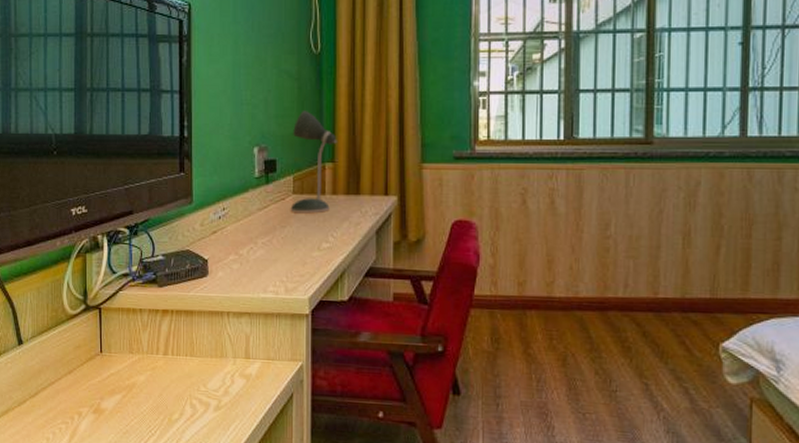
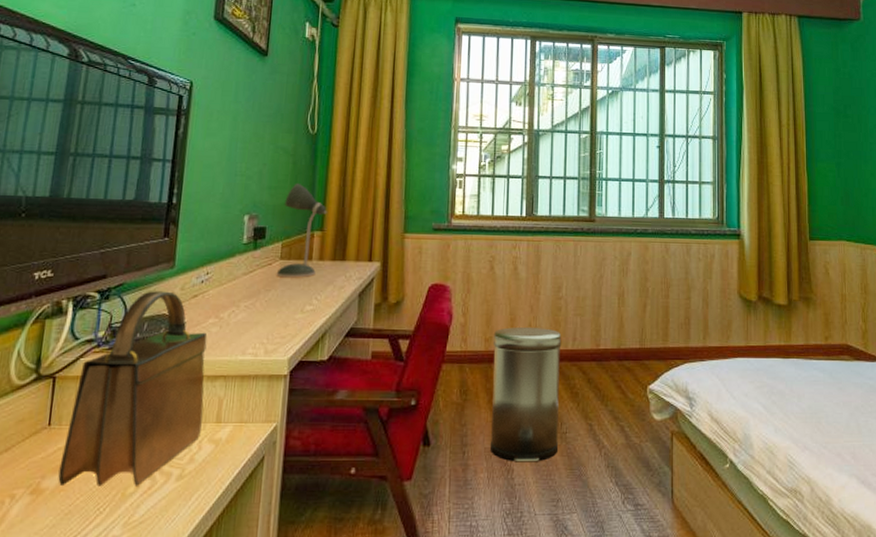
handbag: none [114,227,232,413] -> present [58,291,208,487]
pedal bin: none [527,270,610,421] -> present [491,327,562,462]

